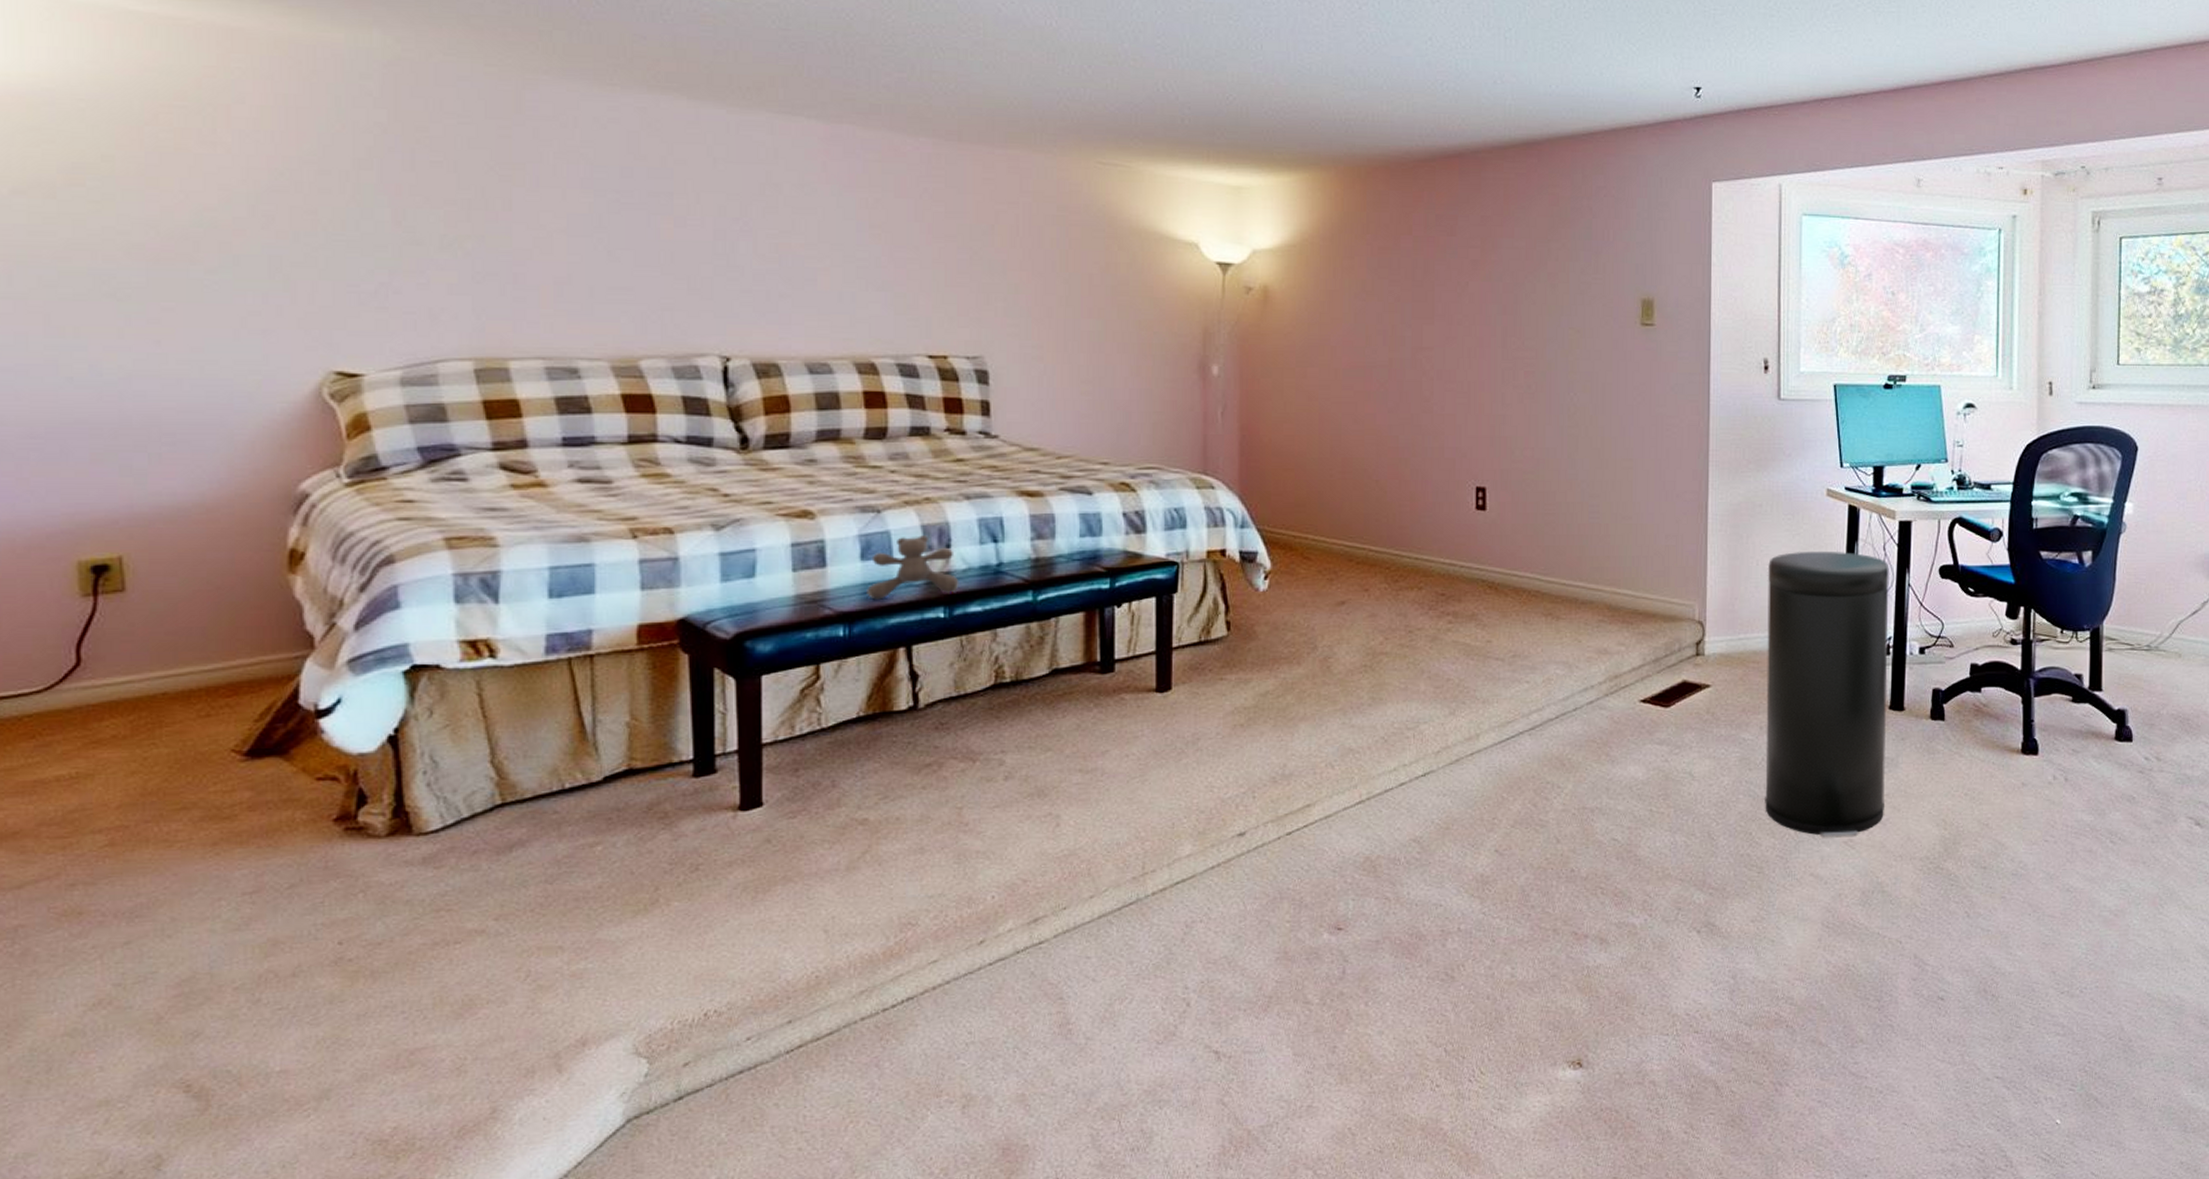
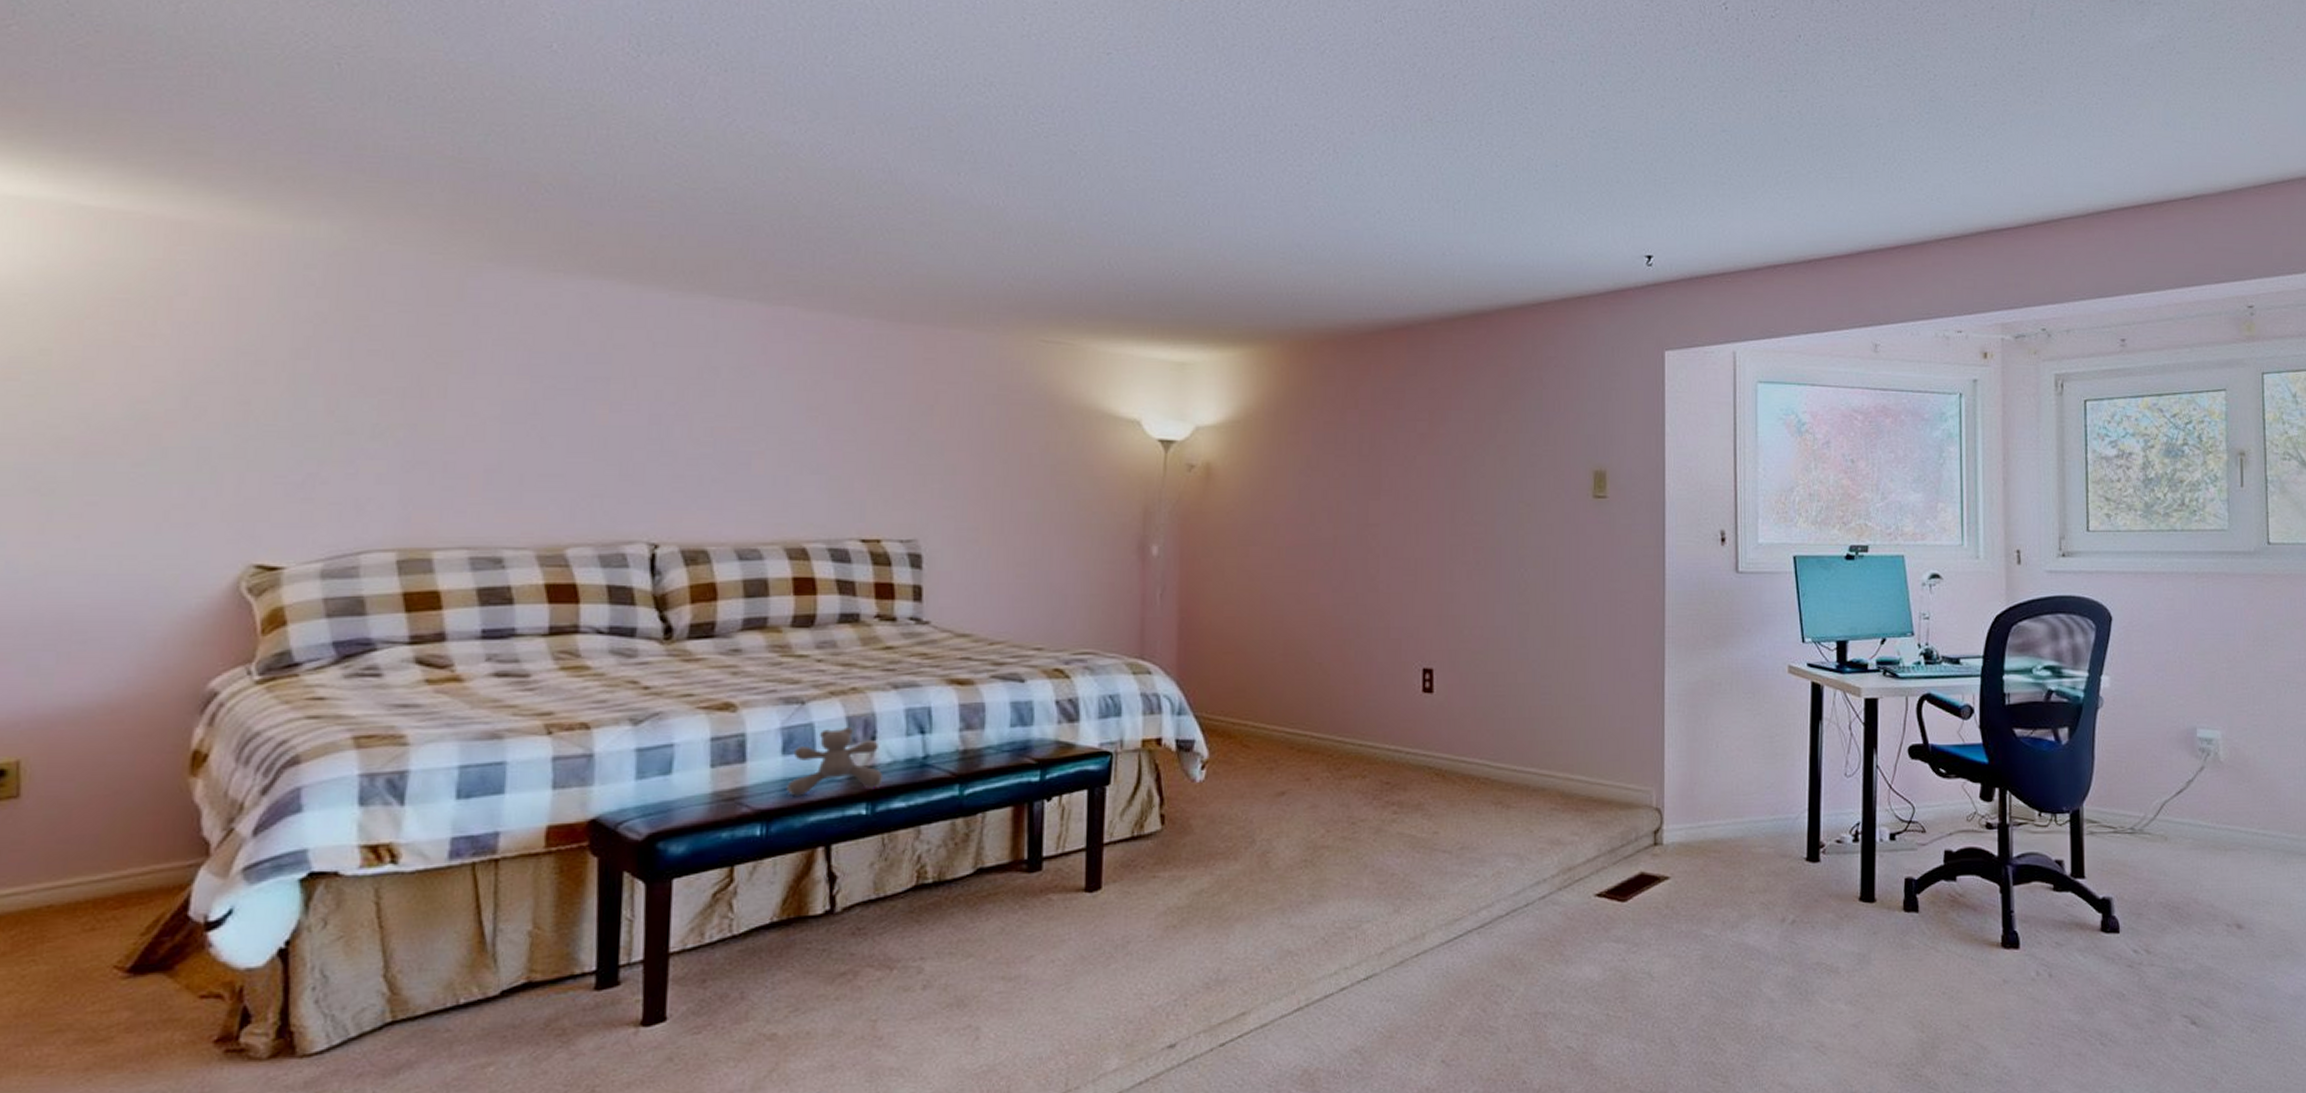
pedal bin: present [1765,551,1890,838] -> none [1727,731,1857,1043]

